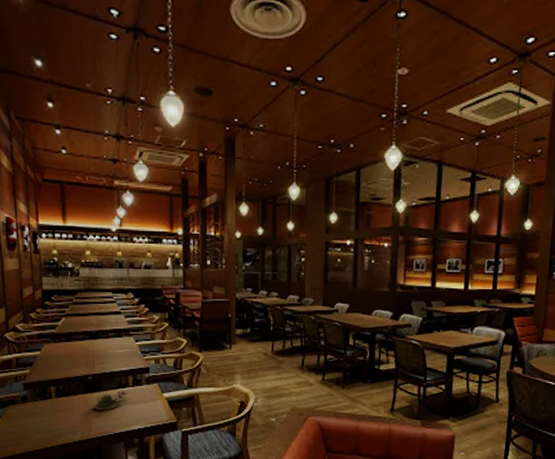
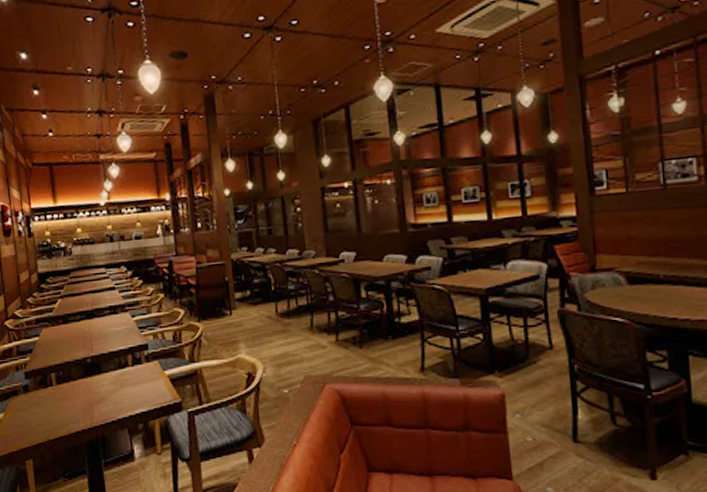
succulent plant: present [85,391,128,411] -> none [86,371,128,395]

